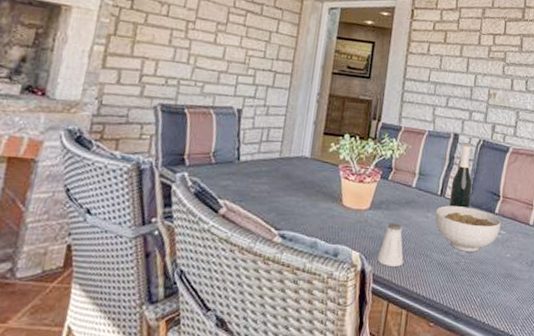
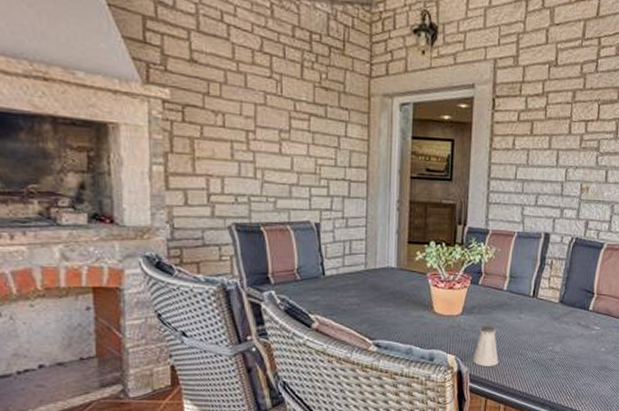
bowl: present [435,205,501,252] -> none [528,306,595,348]
wine bottle: present [449,144,473,208] -> none [542,243,566,307]

